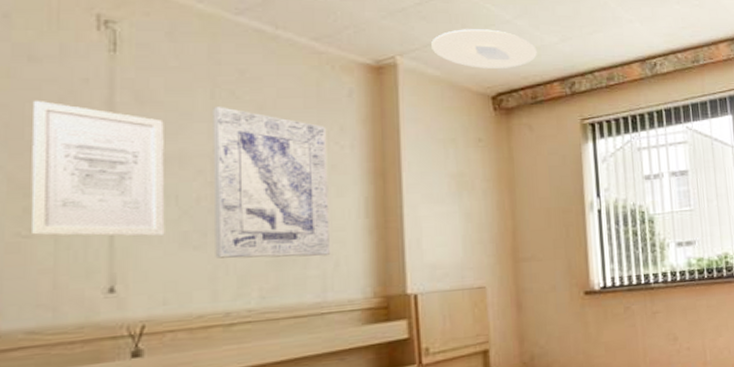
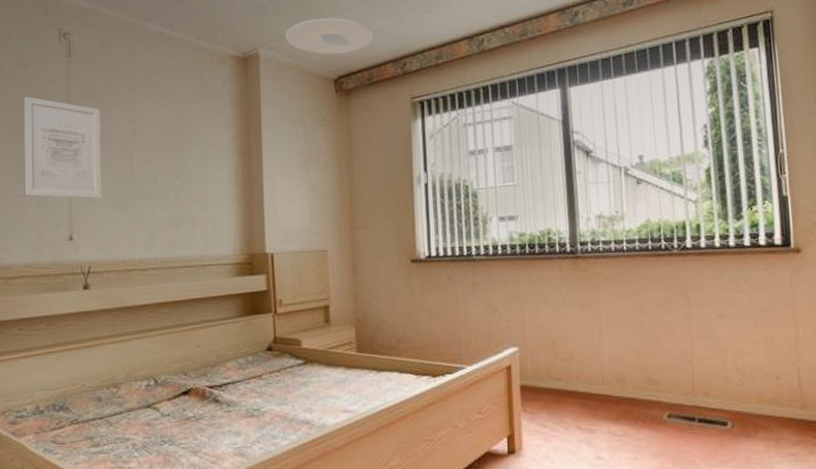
wall art: present [213,107,330,259] -> none [131,97,210,219]

